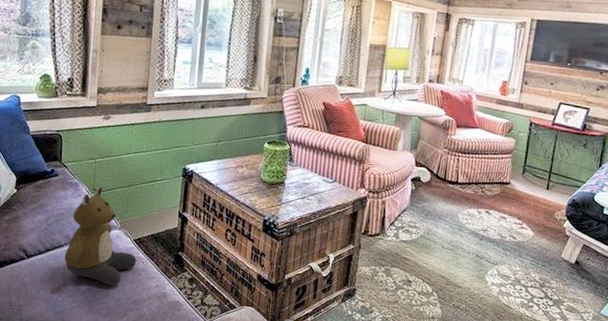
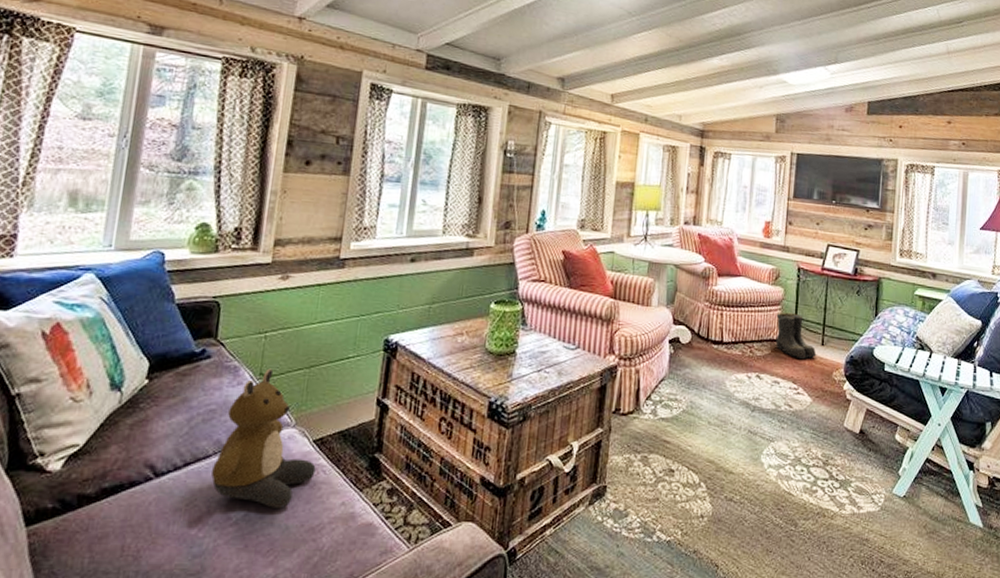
boots: none [505,160,543,200] -> present [775,312,818,360]

